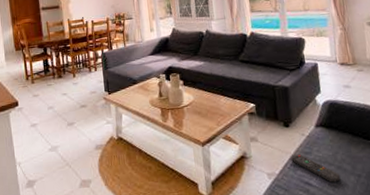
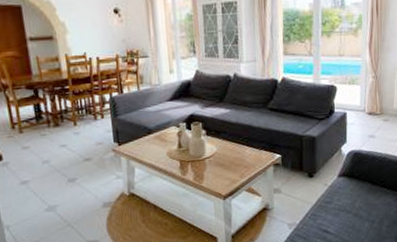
remote control: present [291,154,341,183] -> none [312,203,356,229]

